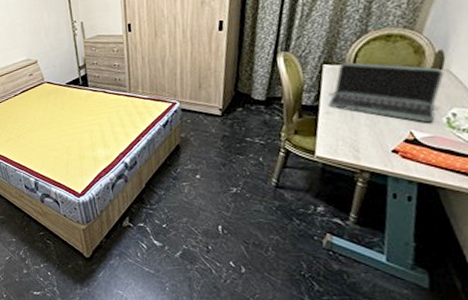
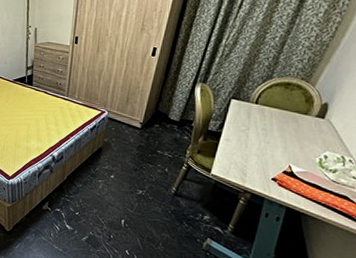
laptop: present [328,62,444,123] -> none [229,100,325,161]

